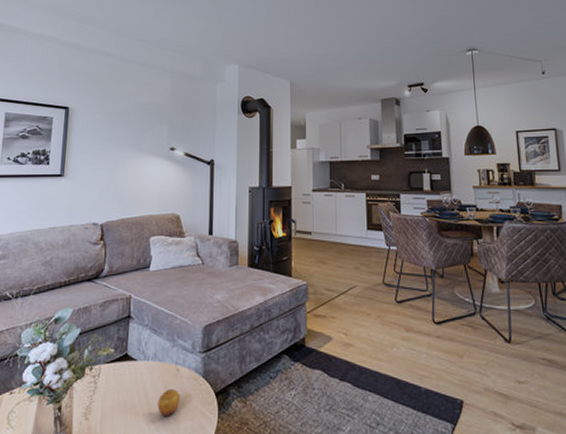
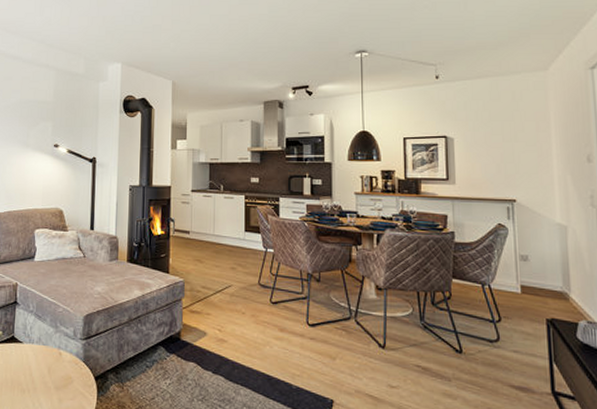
fruit: present [157,389,181,418] -> none [41,371,63,396]

